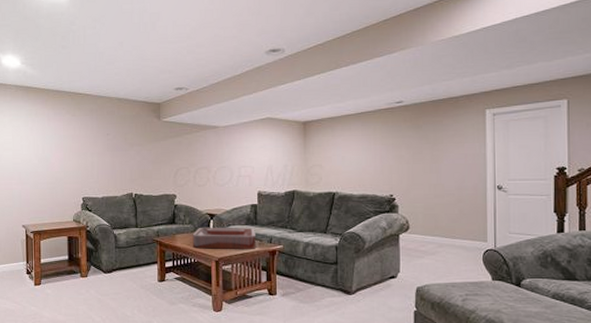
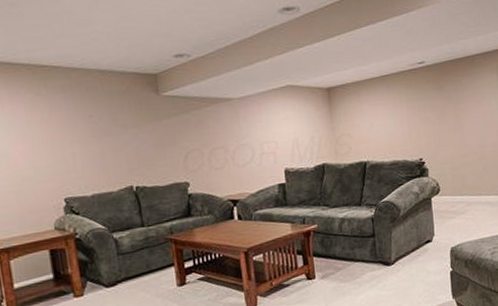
decorative tray: present [192,227,256,250] -> none [213,209,288,242]

